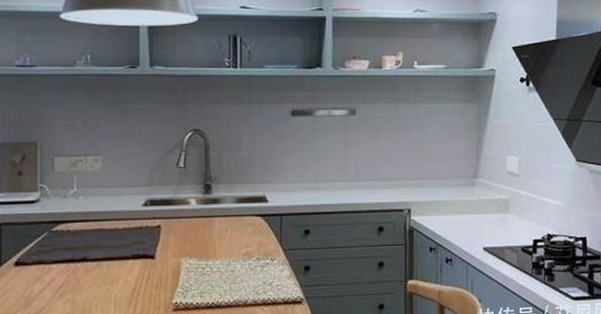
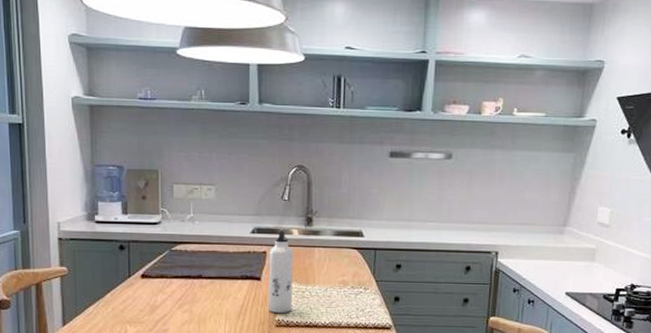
water bottle: none [164,198,192,295] -> present [269,228,294,313]

